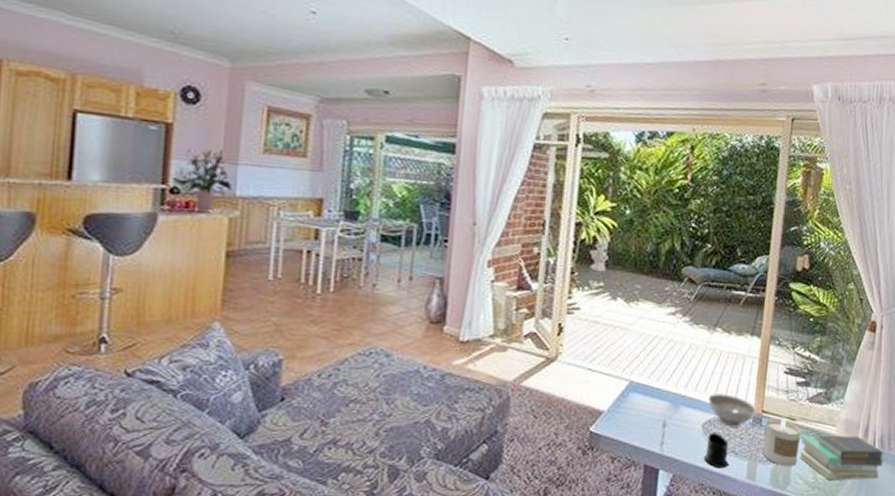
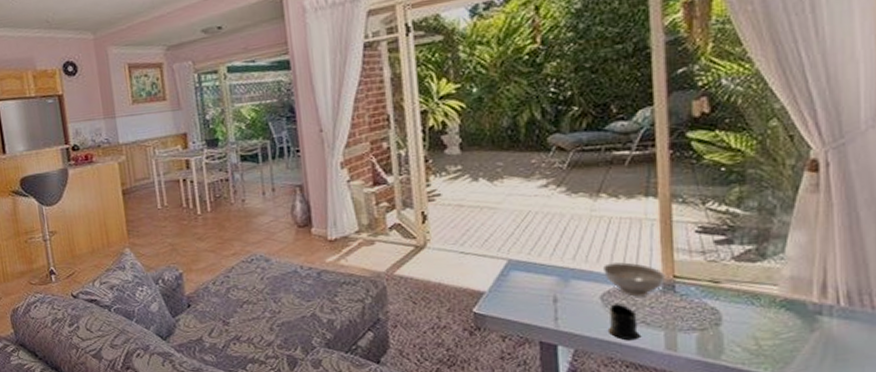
bouquet: present [171,148,232,212] -> none [71,108,116,161]
candle: present [763,418,802,467] -> none [679,282,731,334]
books: present [799,435,883,481] -> none [731,294,855,347]

